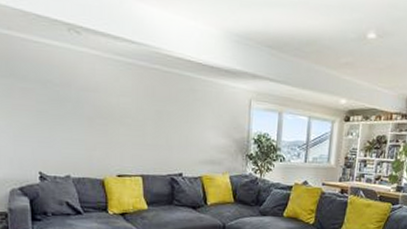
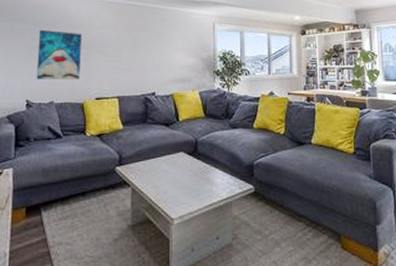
wall art: none [46,90,98,153] -> present [36,29,81,79]

